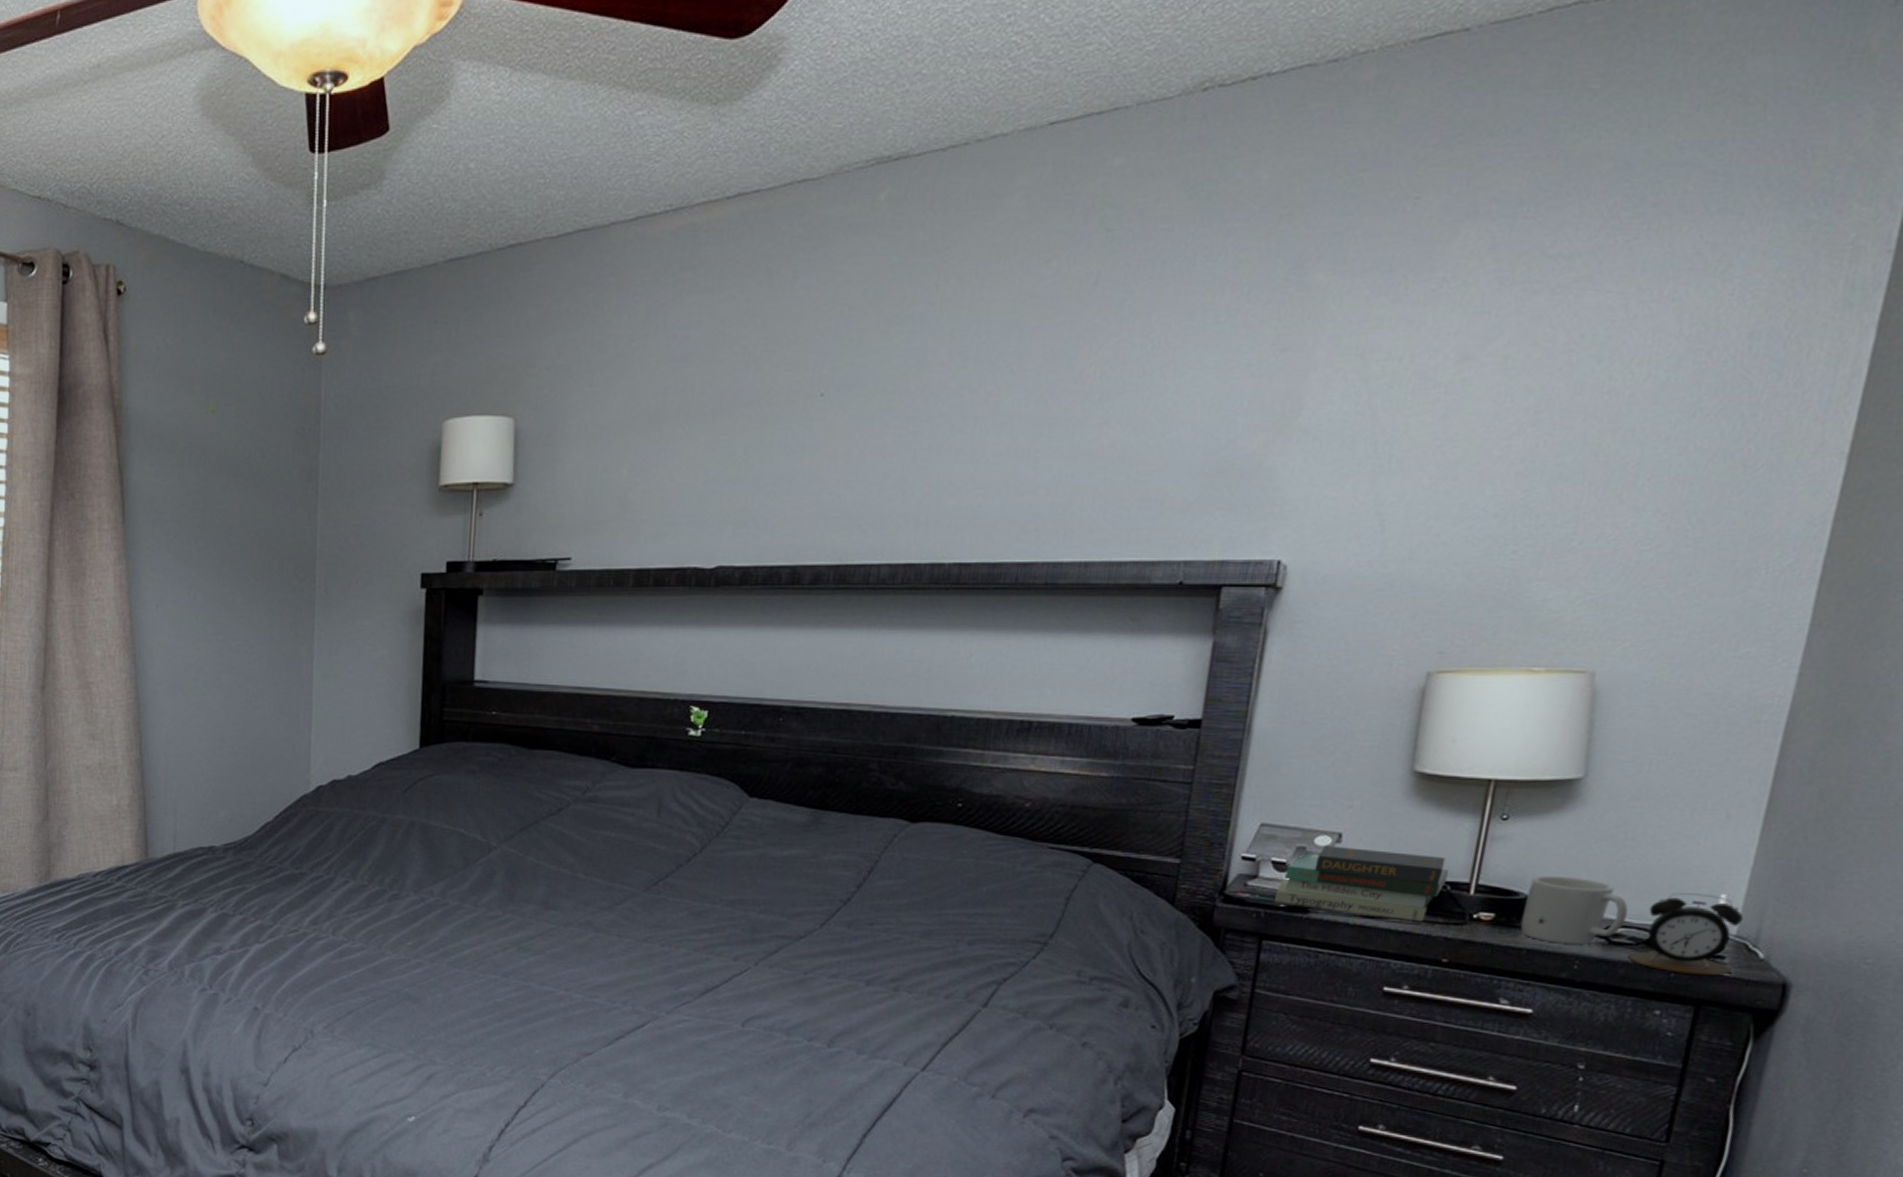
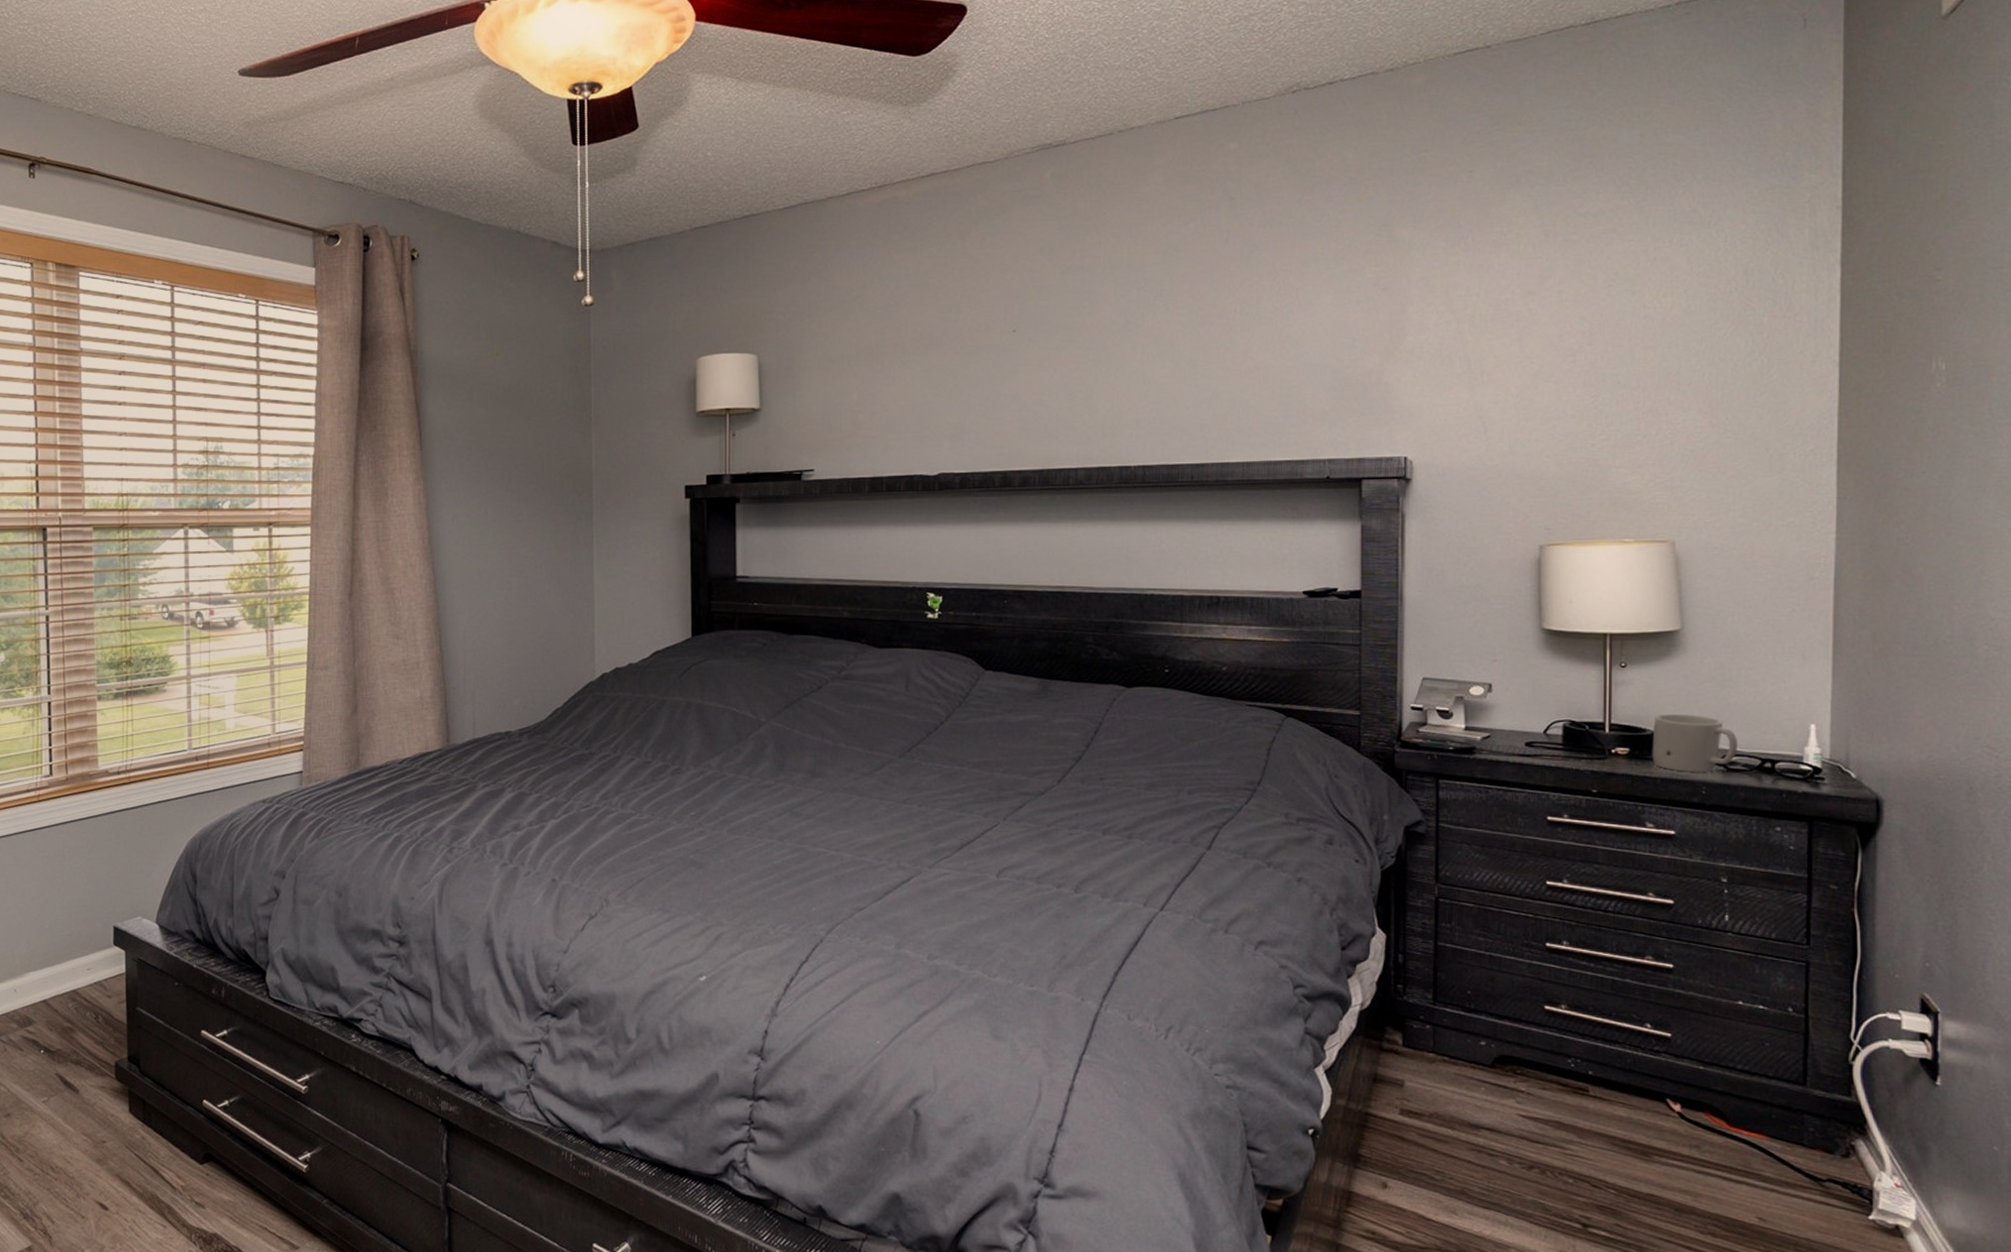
books: present [1273,845,1449,922] -> none [1443,694,1585,758]
alarm clock: present [1627,892,1744,976] -> none [1745,723,1833,795]

